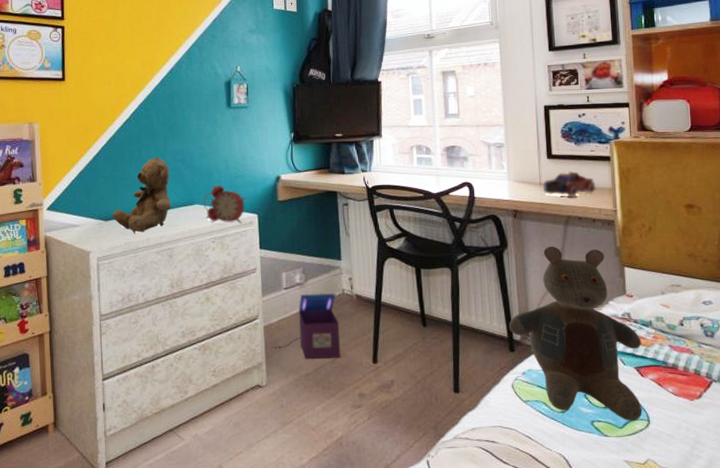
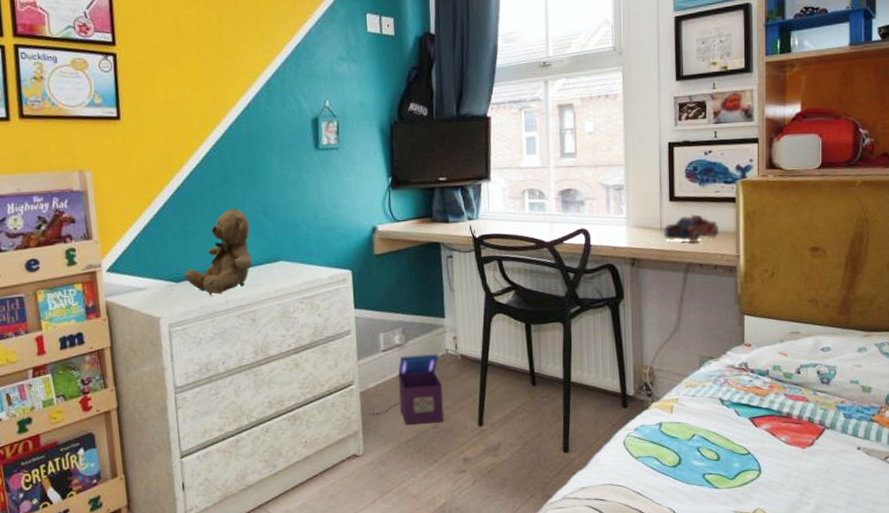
alarm clock: present [203,185,248,224] -> none [289,239,340,282]
stuffed animal: present [508,246,643,421] -> none [622,295,757,472]

